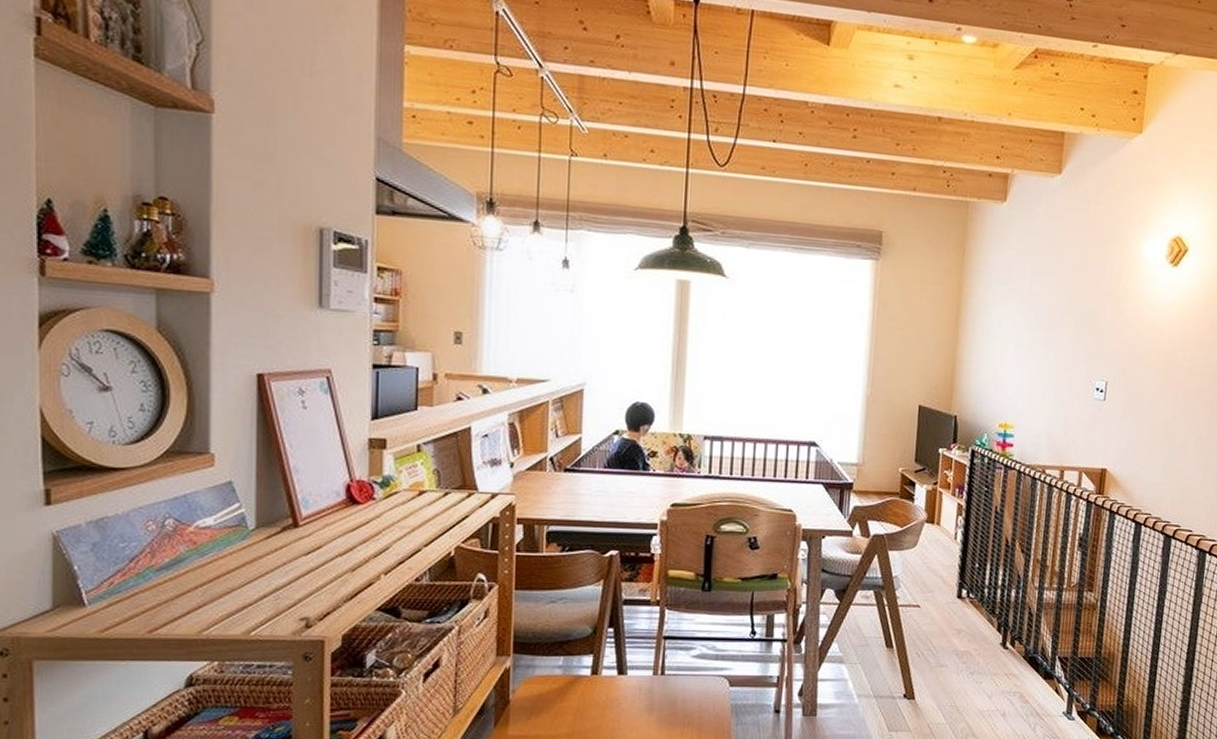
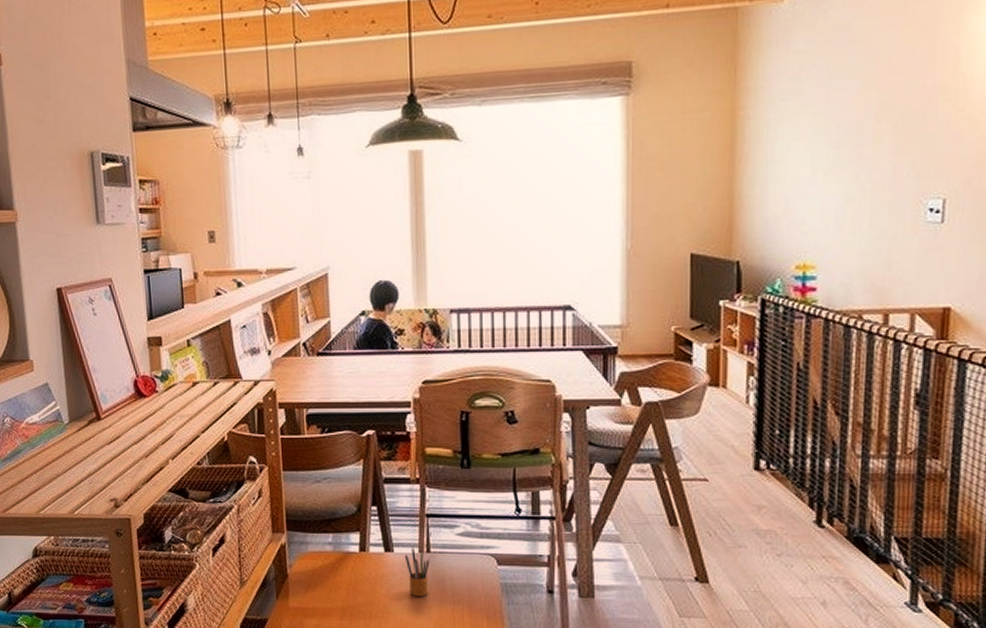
pencil box: none [637,670,663,720] -> present [404,547,430,596]

